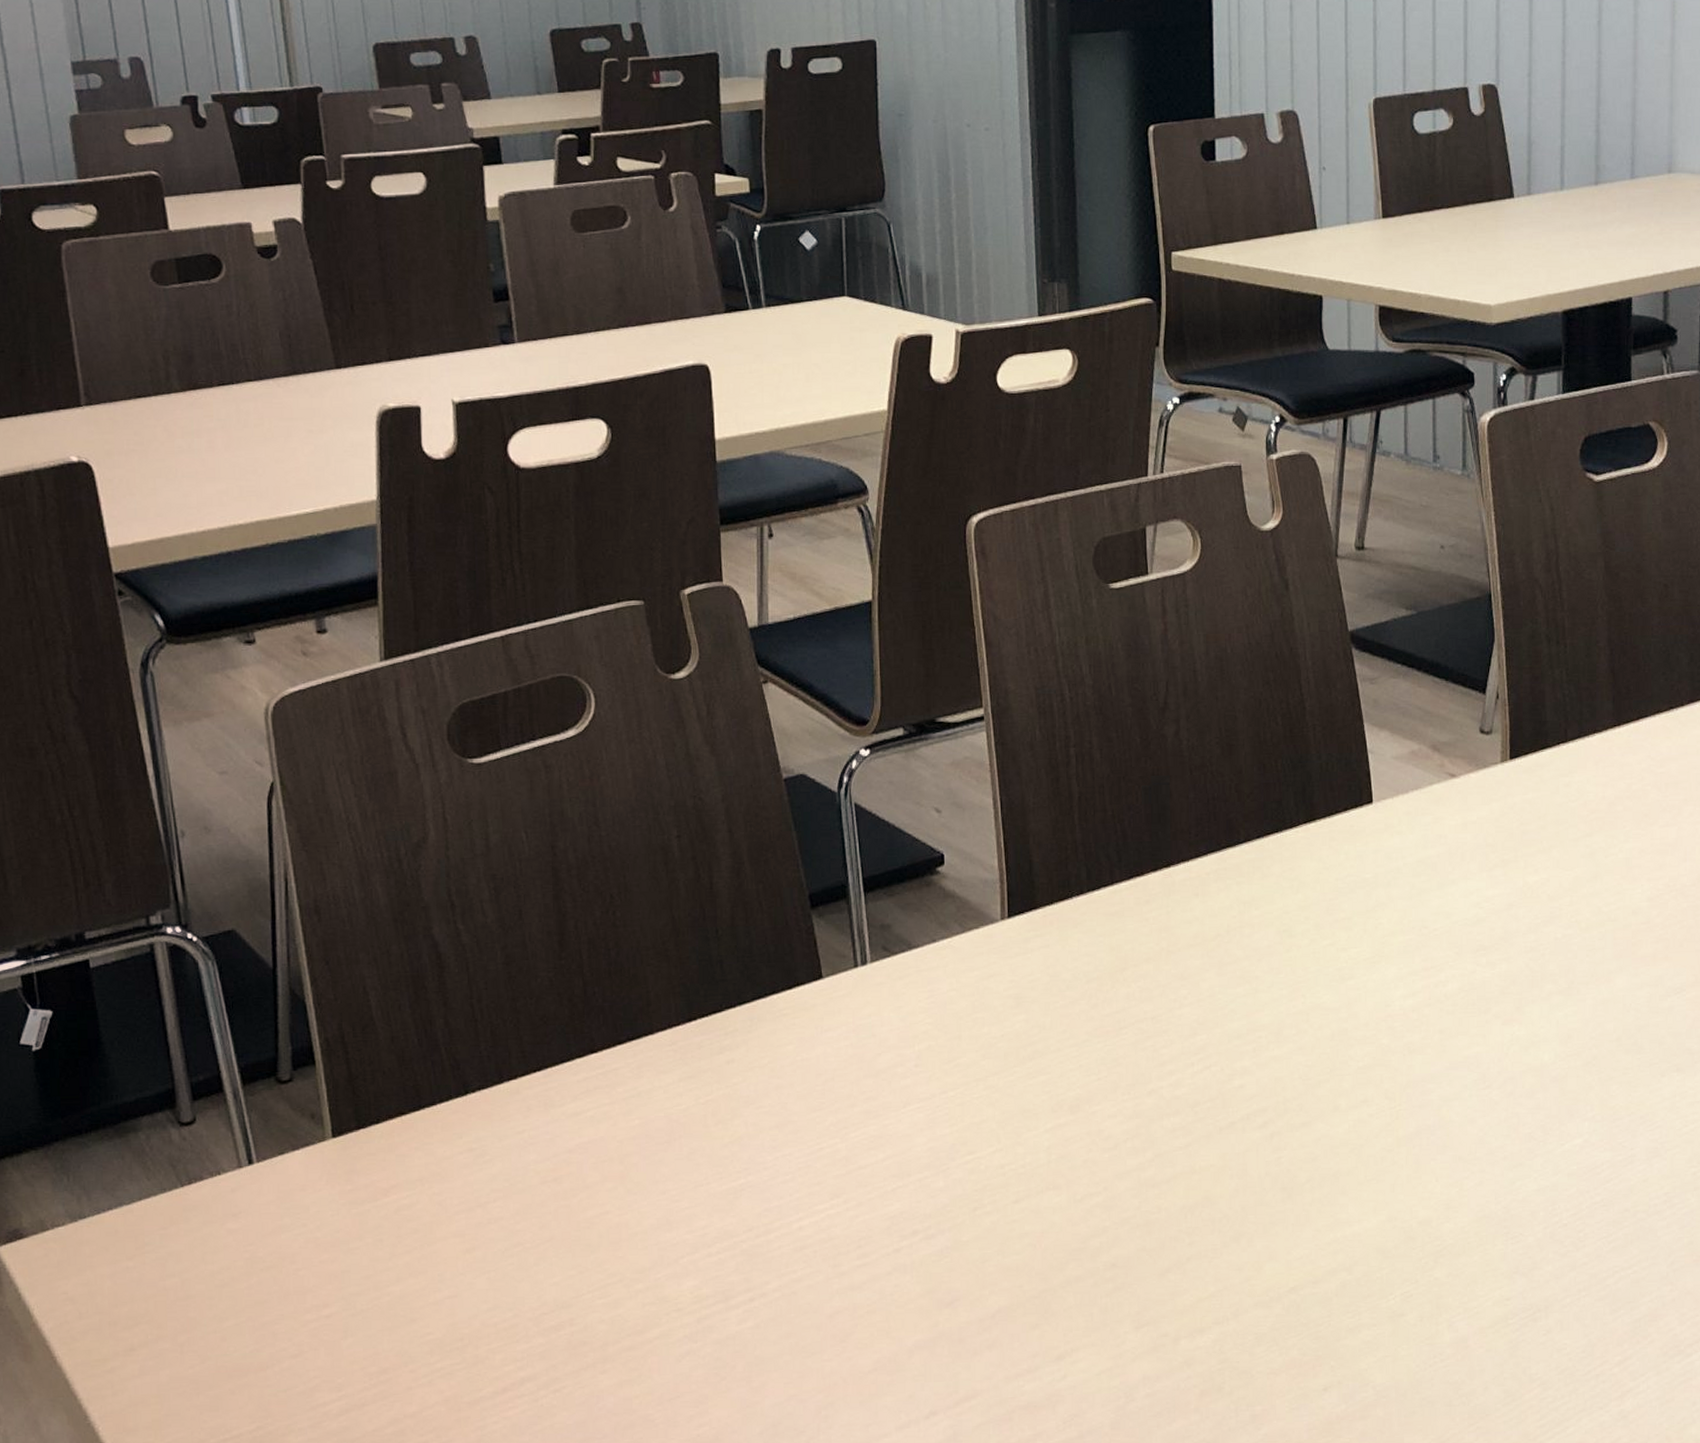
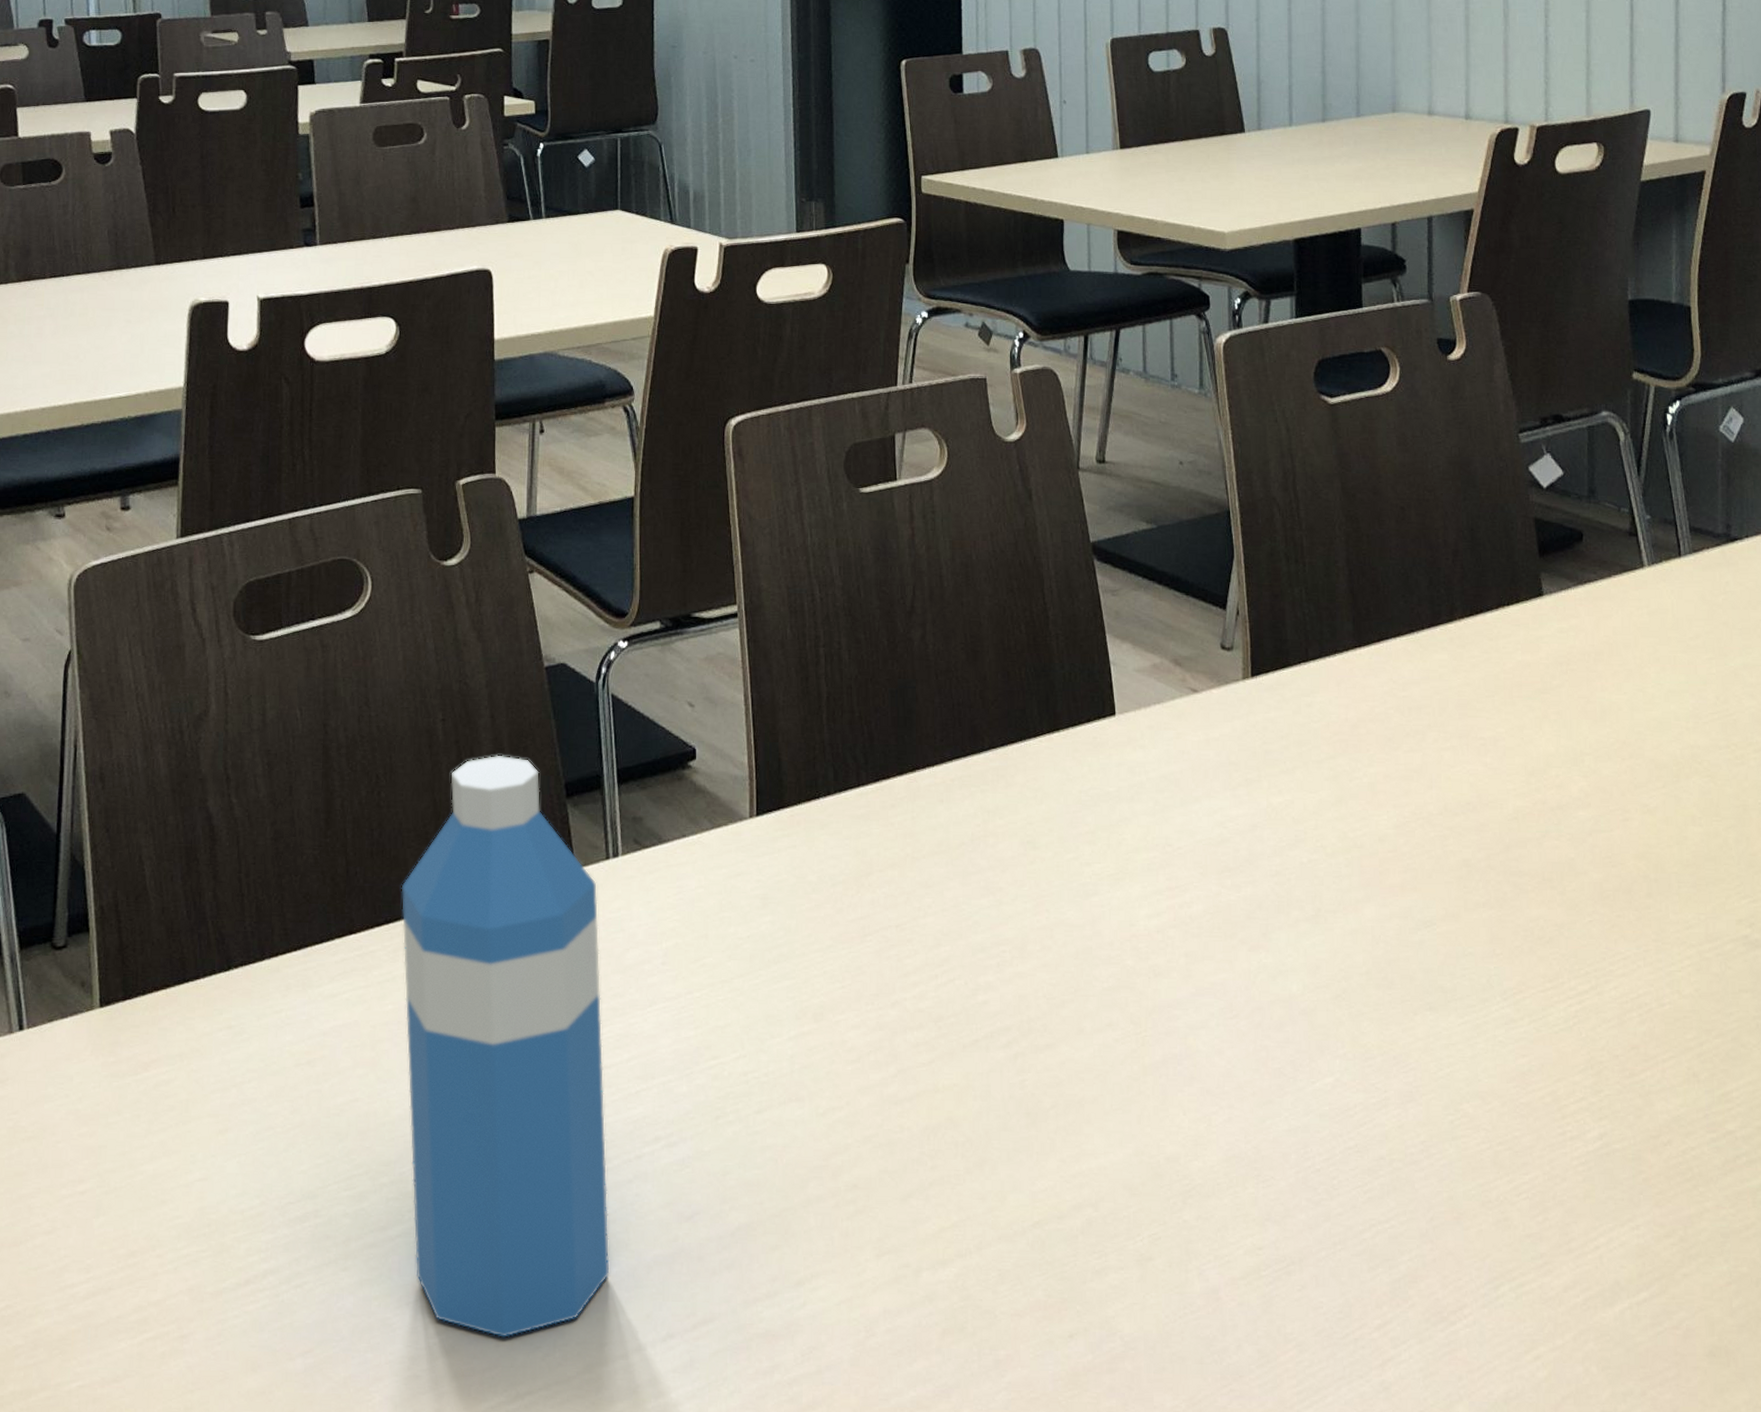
water bottle: none [642,869,871,1425] -> present [401,755,610,1338]

